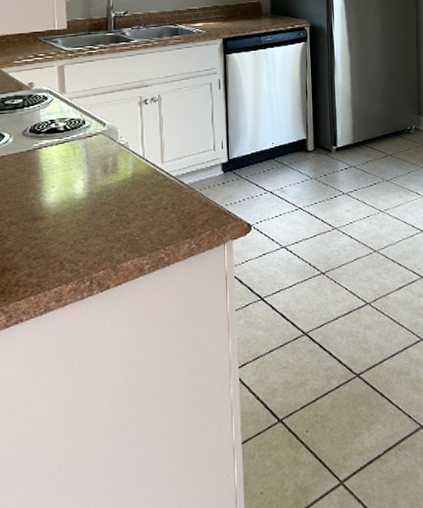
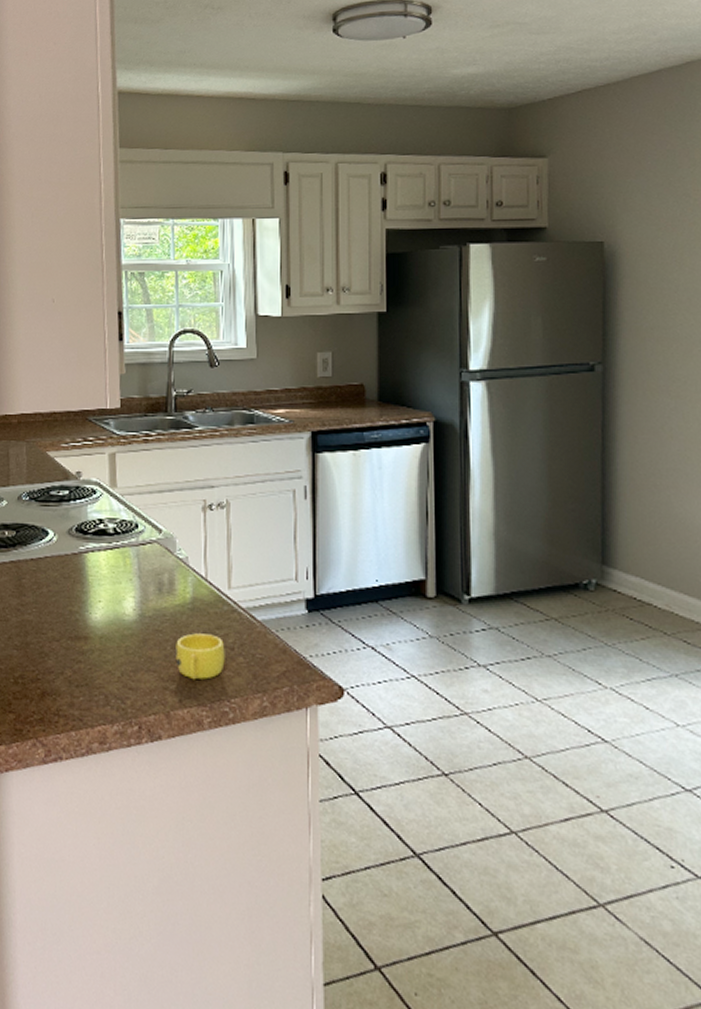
cup: none [120,200,160,238] -> present [175,633,225,680]

